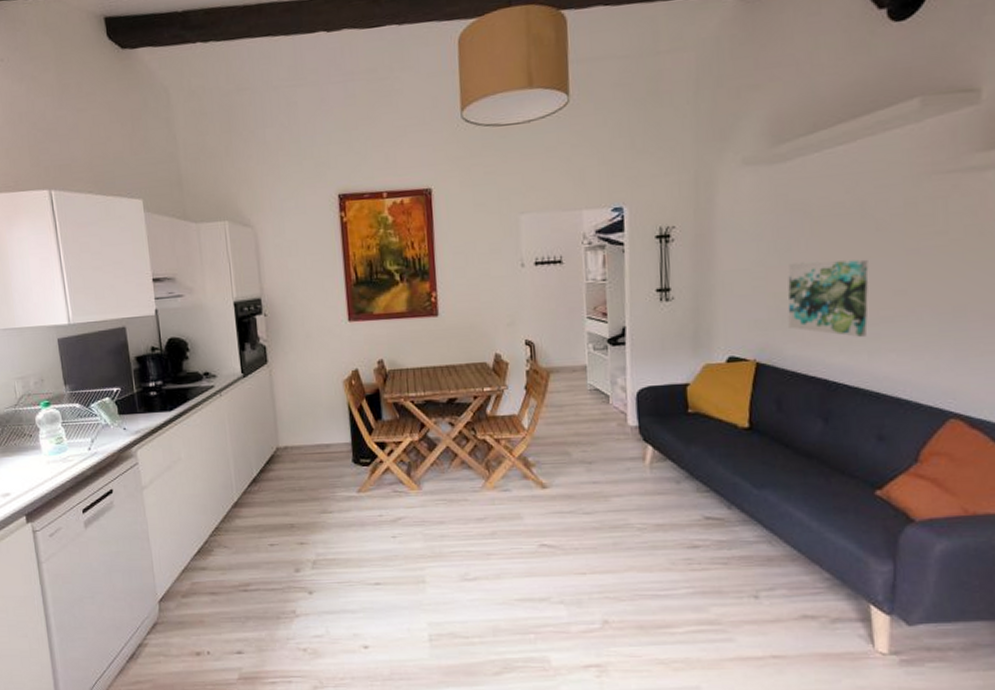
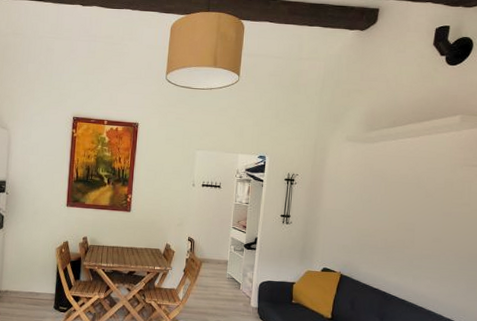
wall art: present [788,259,869,337] -> none [364,210,419,266]

